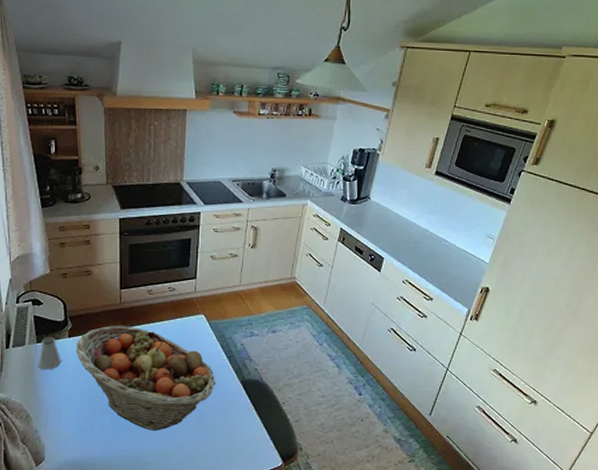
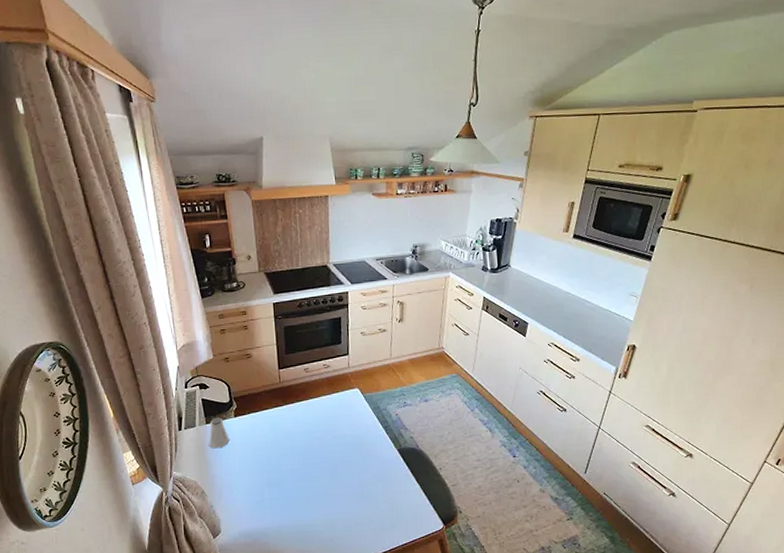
fruit basket: present [76,325,216,431] -> none [241,402,375,501]

